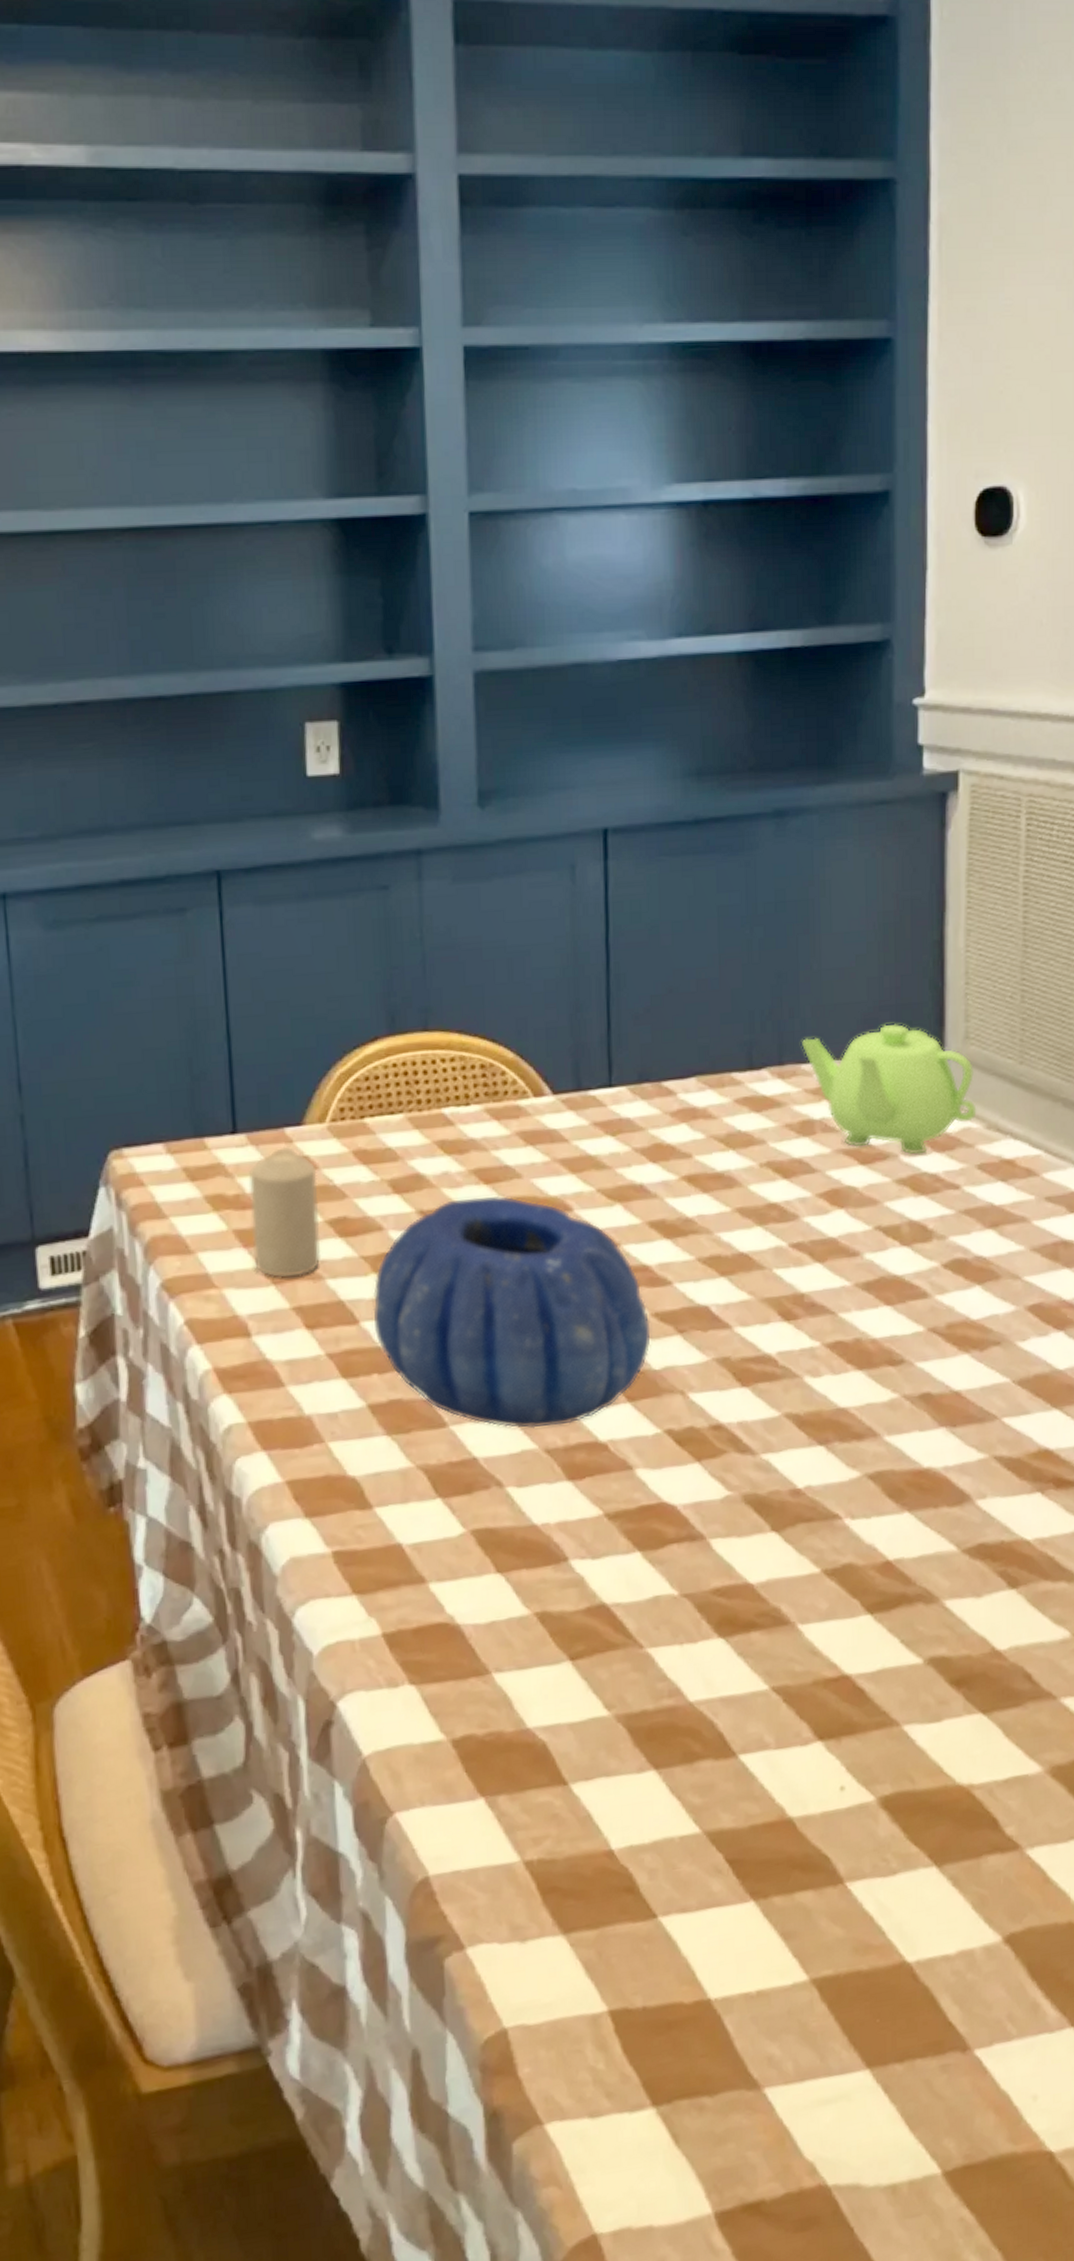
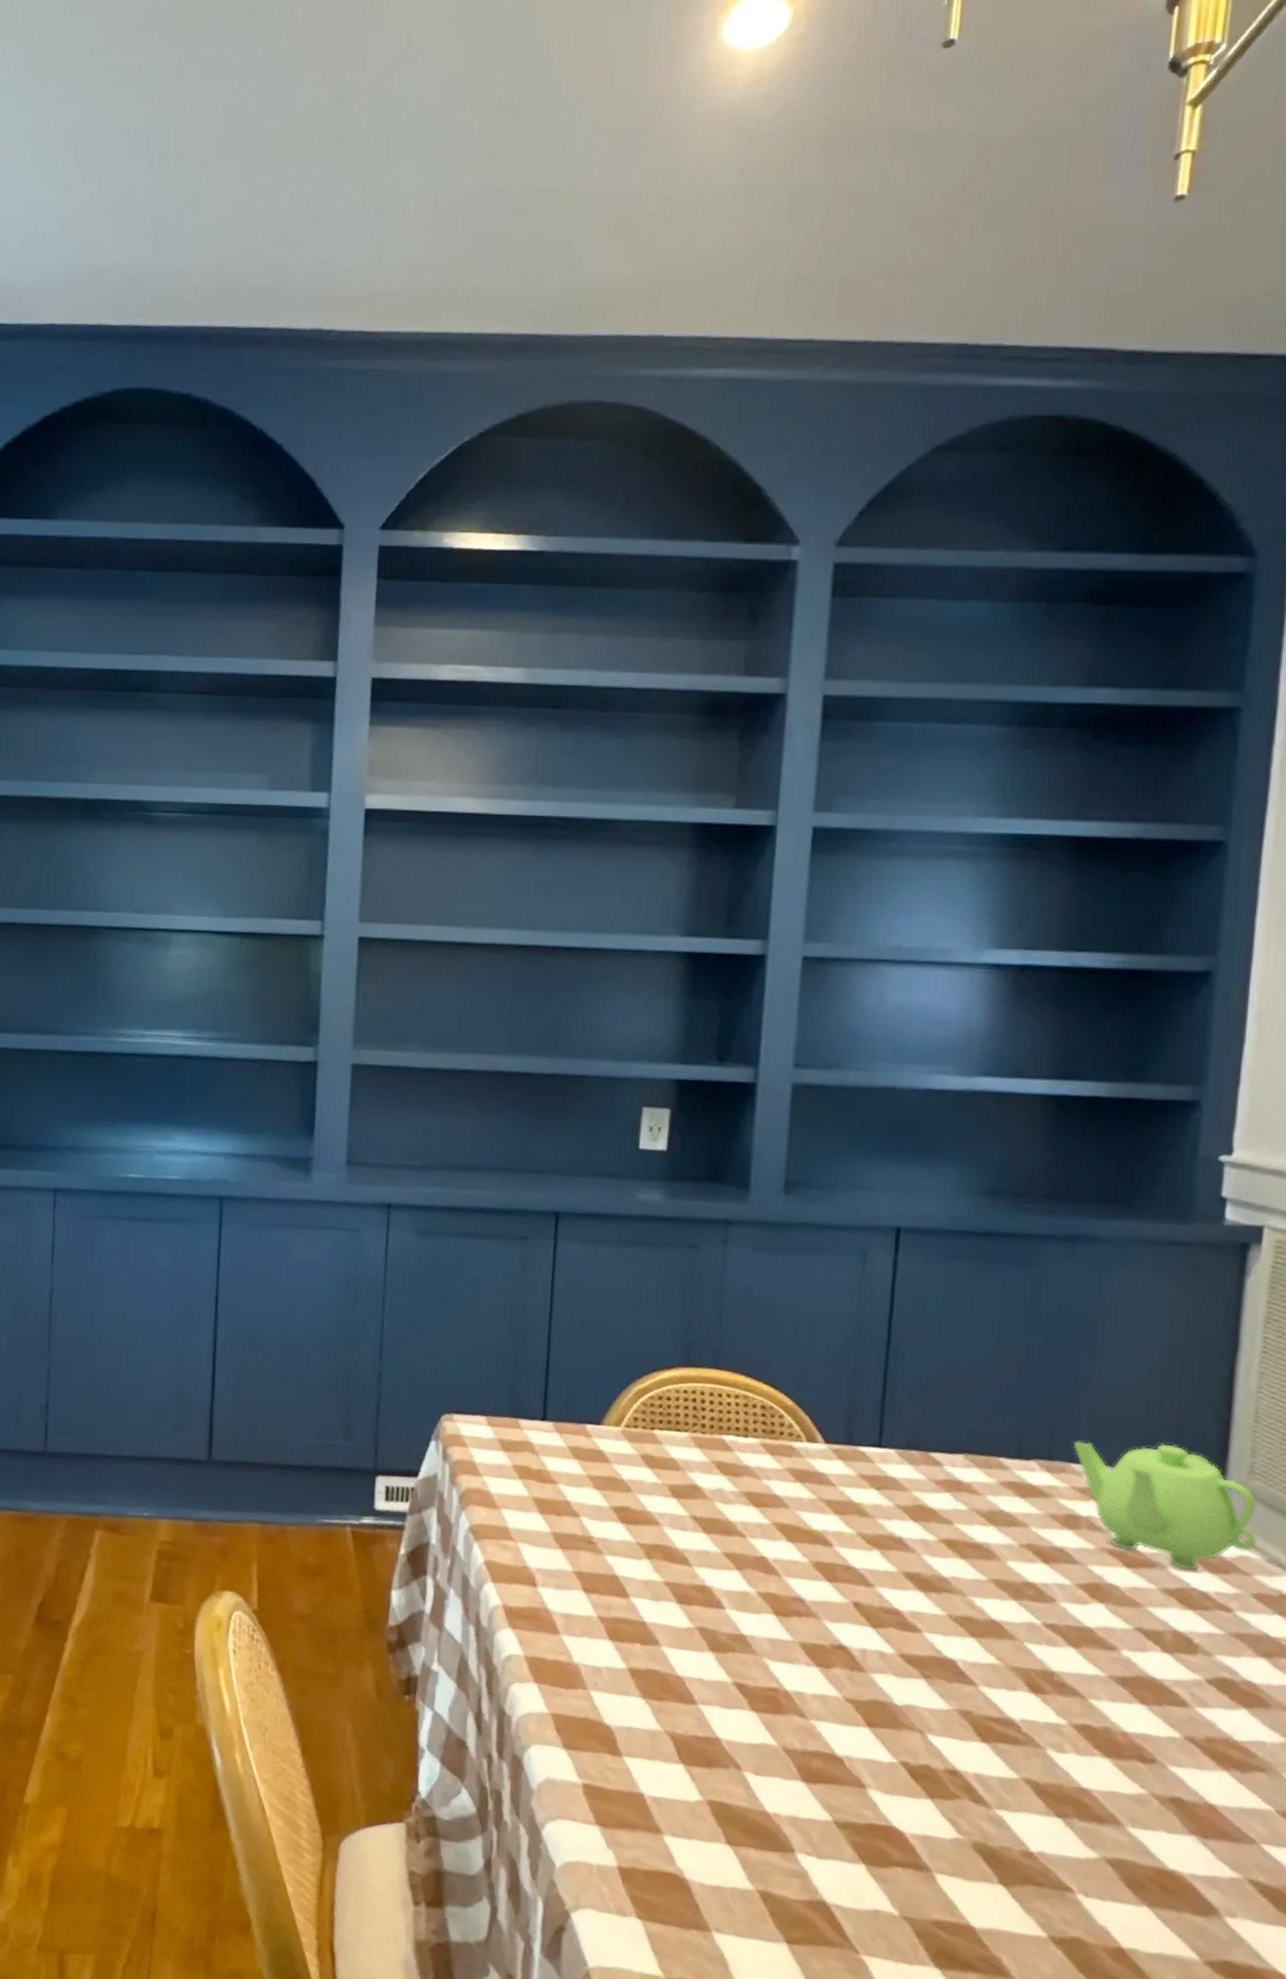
candle: present [249,1146,320,1277] -> none [547,1439,609,1547]
decorative bowl: present [373,1195,651,1429] -> none [642,1513,897,1732]

